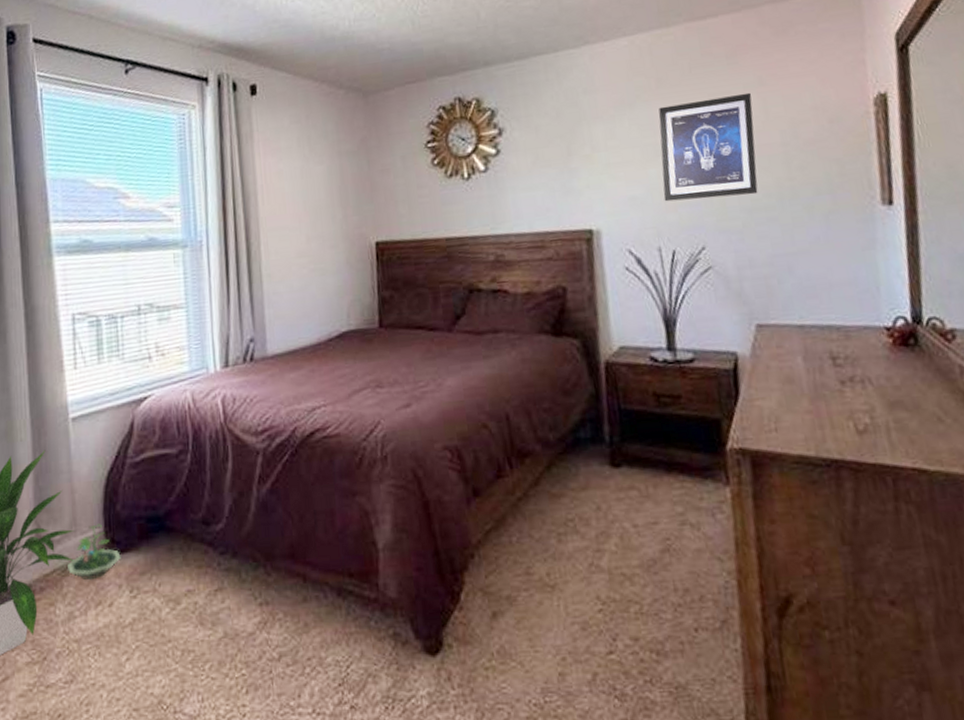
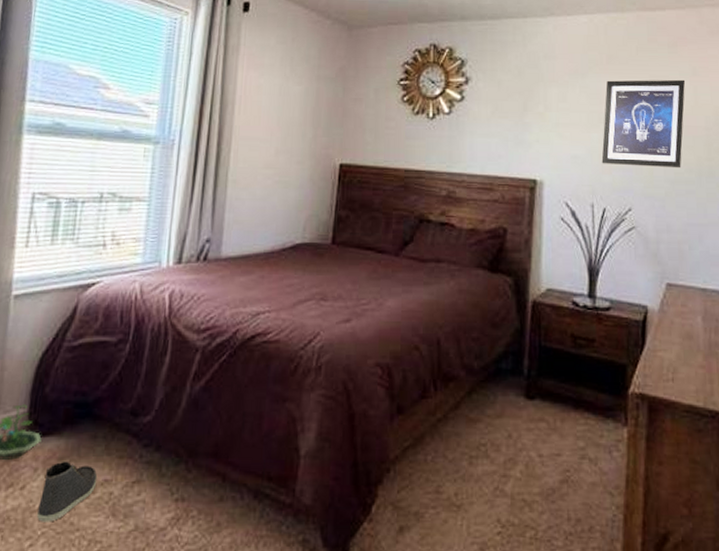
sneaker: none [128,575,181,636] -> present [37,461,98,522]

